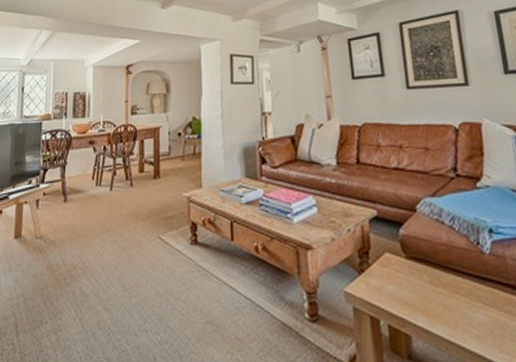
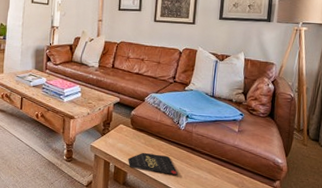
playing card: none [408,298,499,336] -> present [128,152,178,175]

